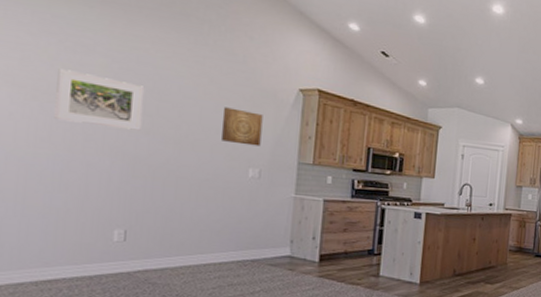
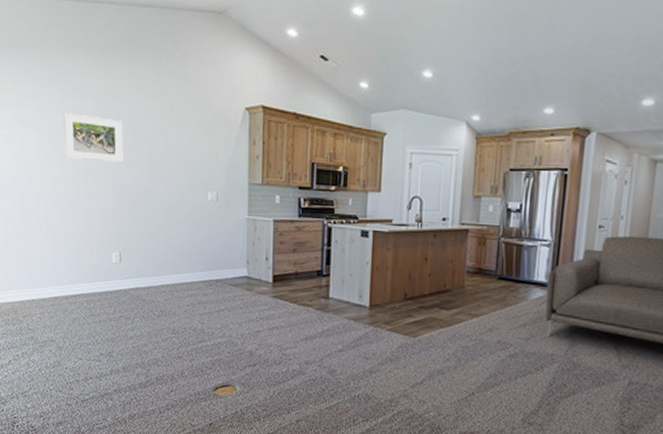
wall art: present [222,107,263,147] -> none [183,133,216,170]

